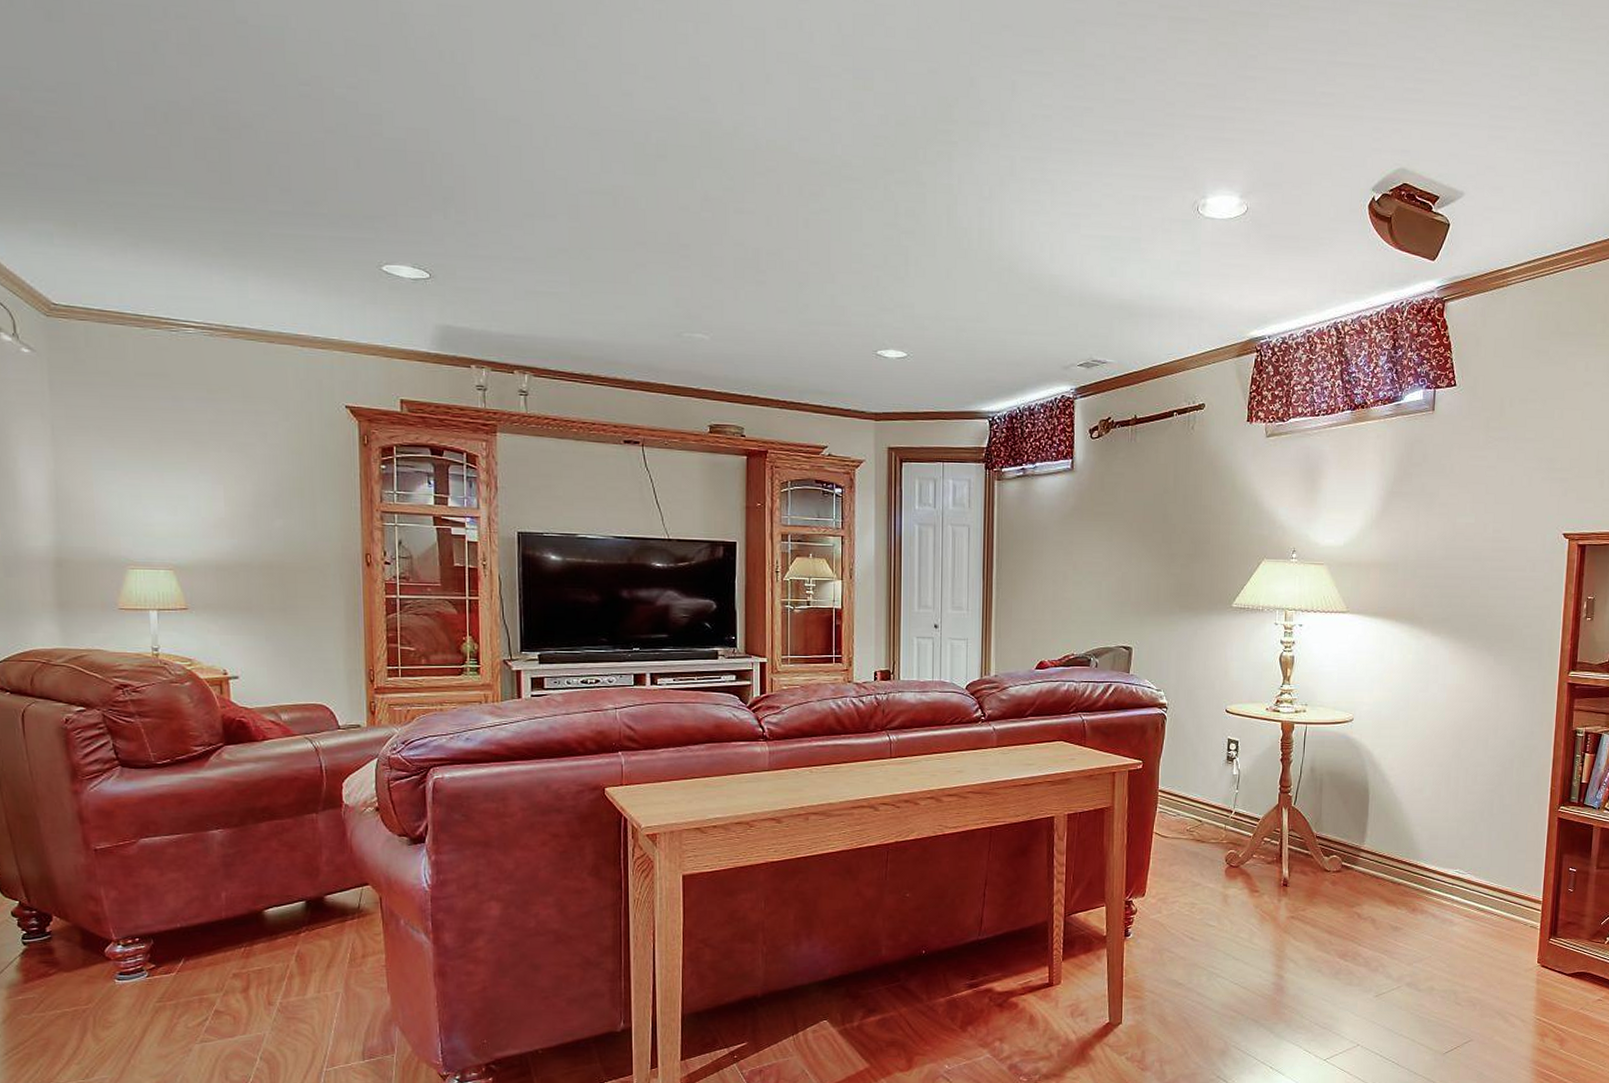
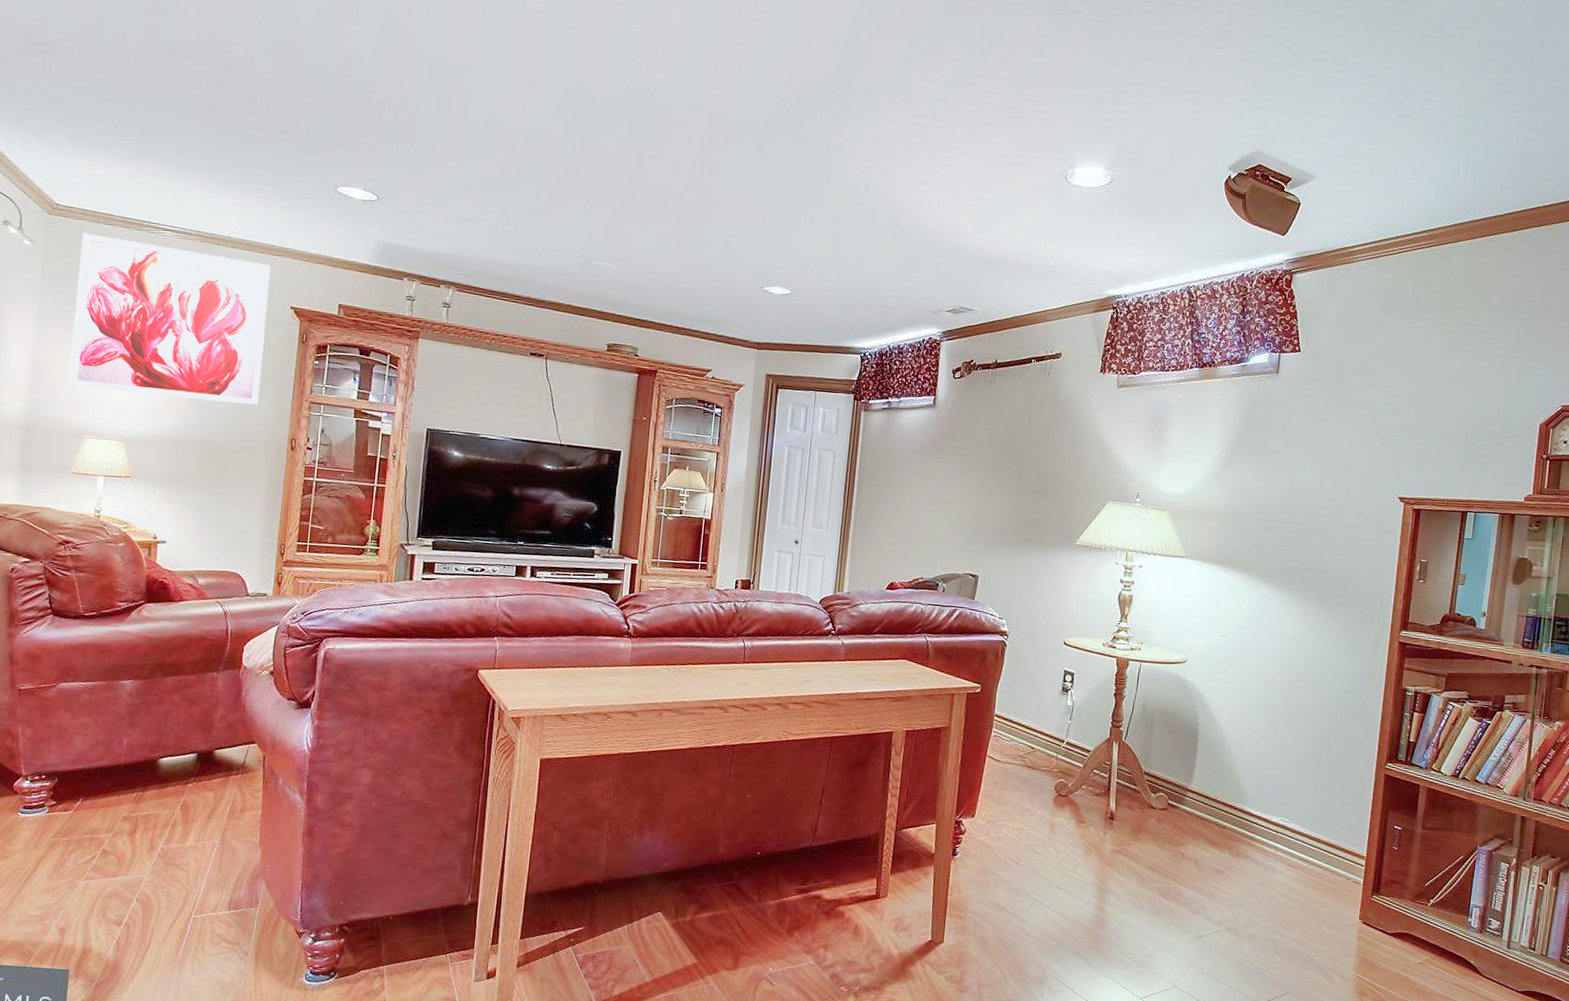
wall art: none [90,335,323,519] -> present [68,232,271,405]

